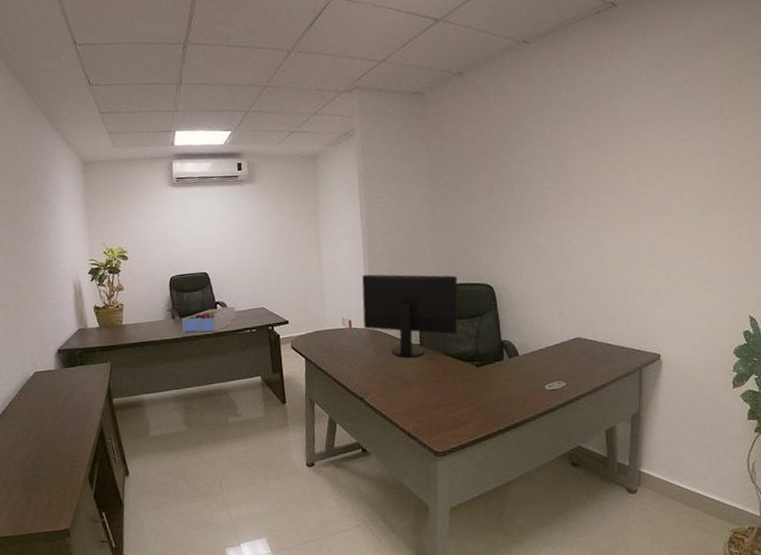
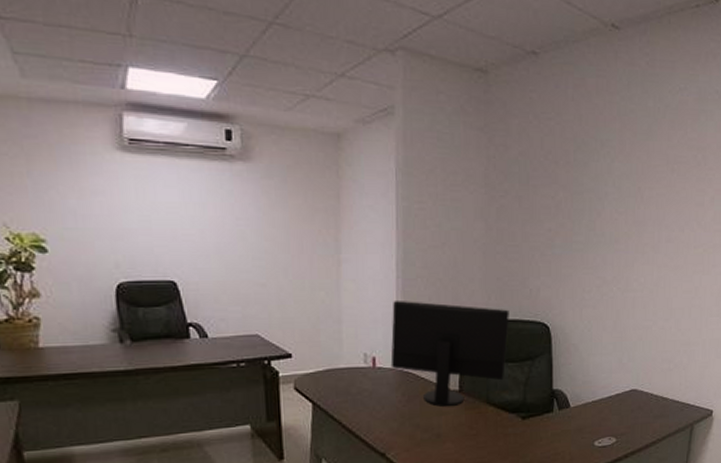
desk organizer: present [182,306,236,333] -> none [135,330,217,364]

